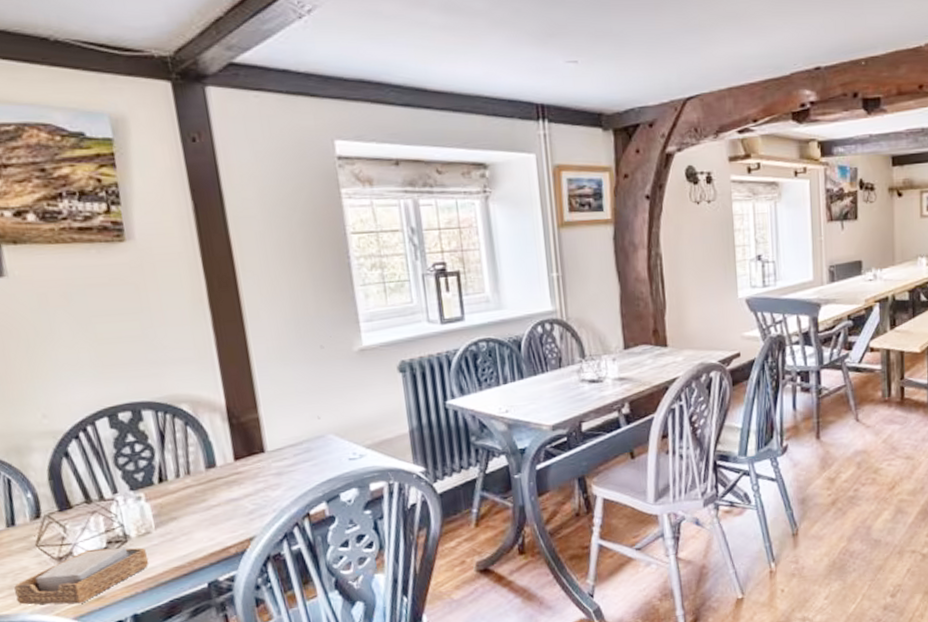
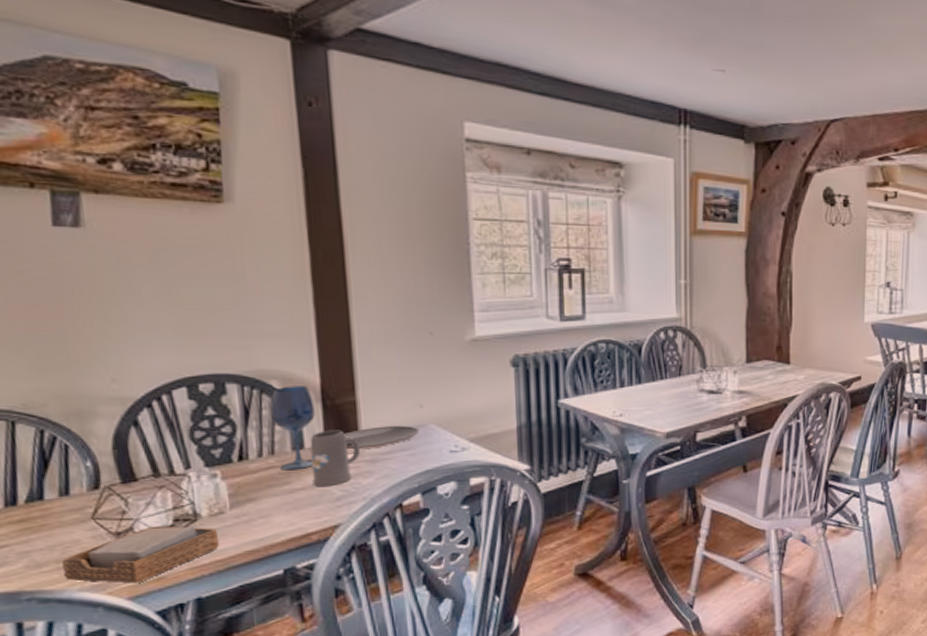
wineglass: none [182,407,226,489] -> present [270,386,315,471]
beer mug: none [221,446,268,502] -> present [310,430,361,487]
plate: none [251,437,319,464] -> present [344,426,419,449]

